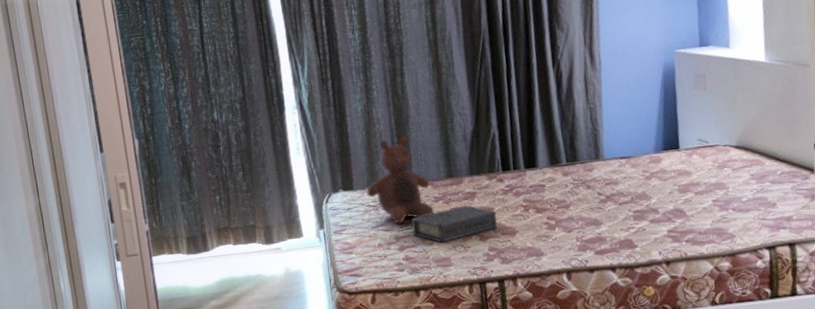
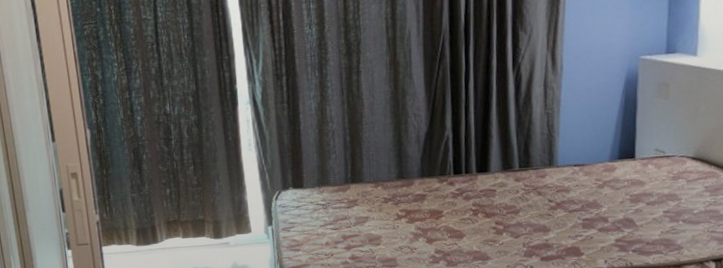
stuffed bear: present [367,136,434,224] -> none [316,136,383,224]
book: present [411,205,497,243] -> none [360,207,445,244]

